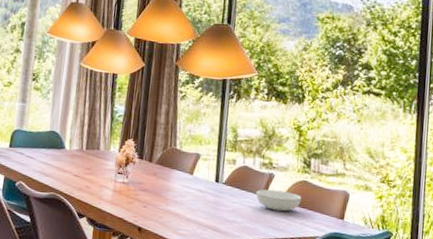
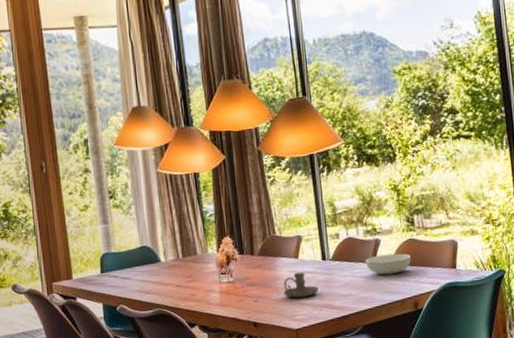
candle holder: none [172,188,207,215] -> present [283,272,319,298]

